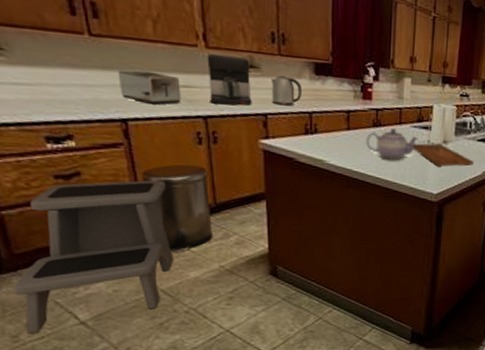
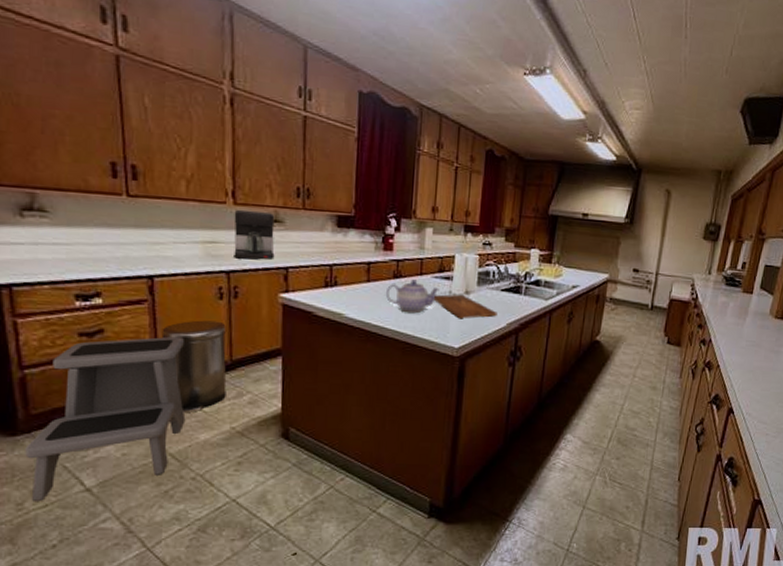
toaster: present [117,70,181,105] -> none [149,227,207,261]
kettle: present [271,75,301,106] -> none [293,229,324,259]

